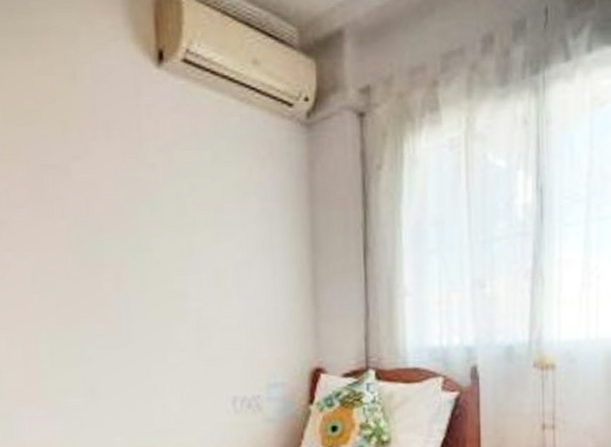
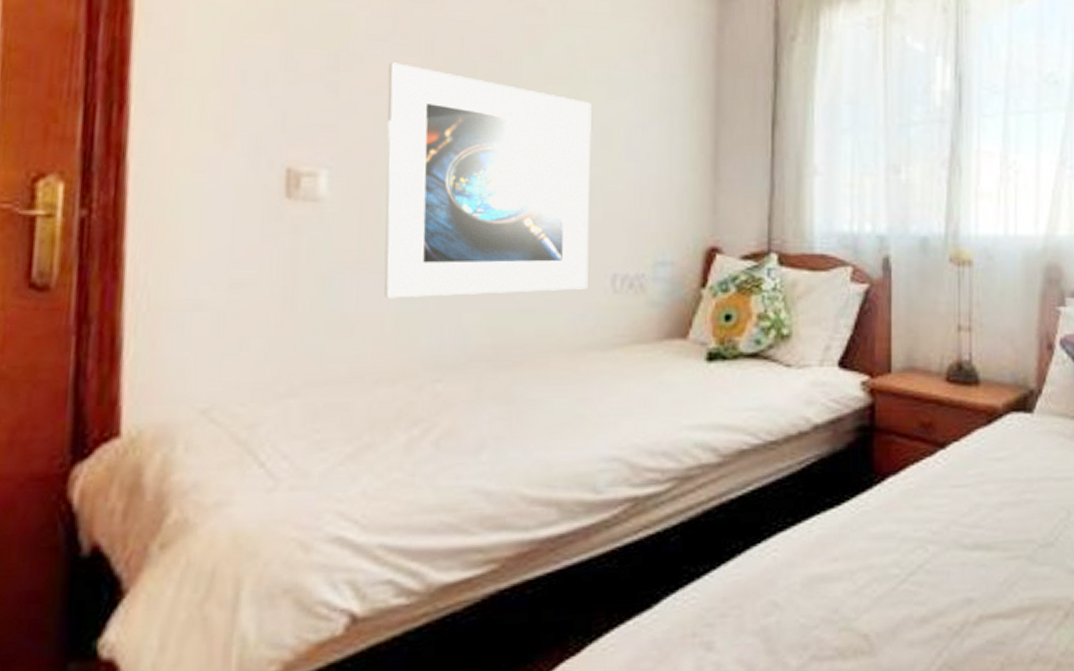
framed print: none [29,226,213,428] -> present [384,62,592,298]

